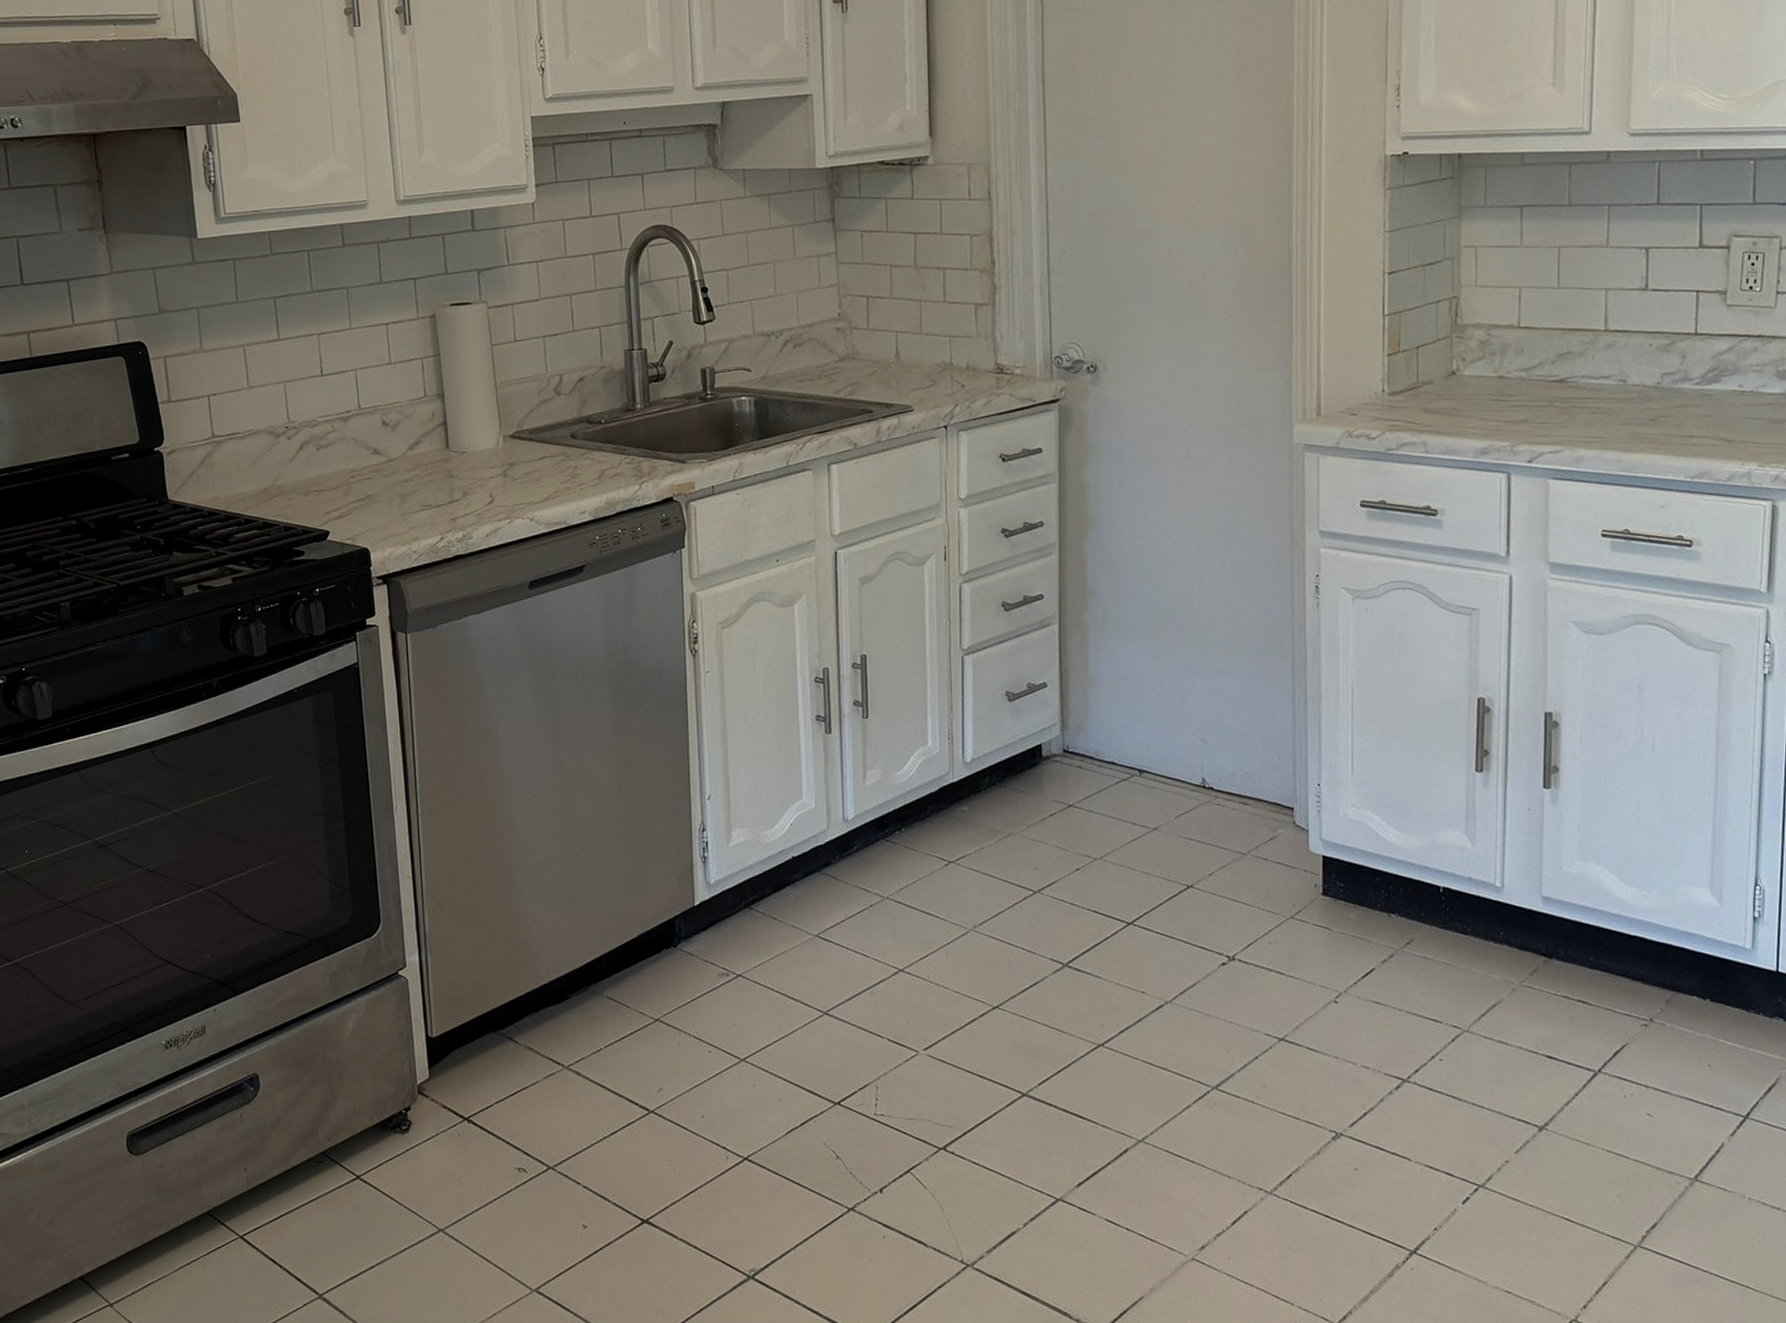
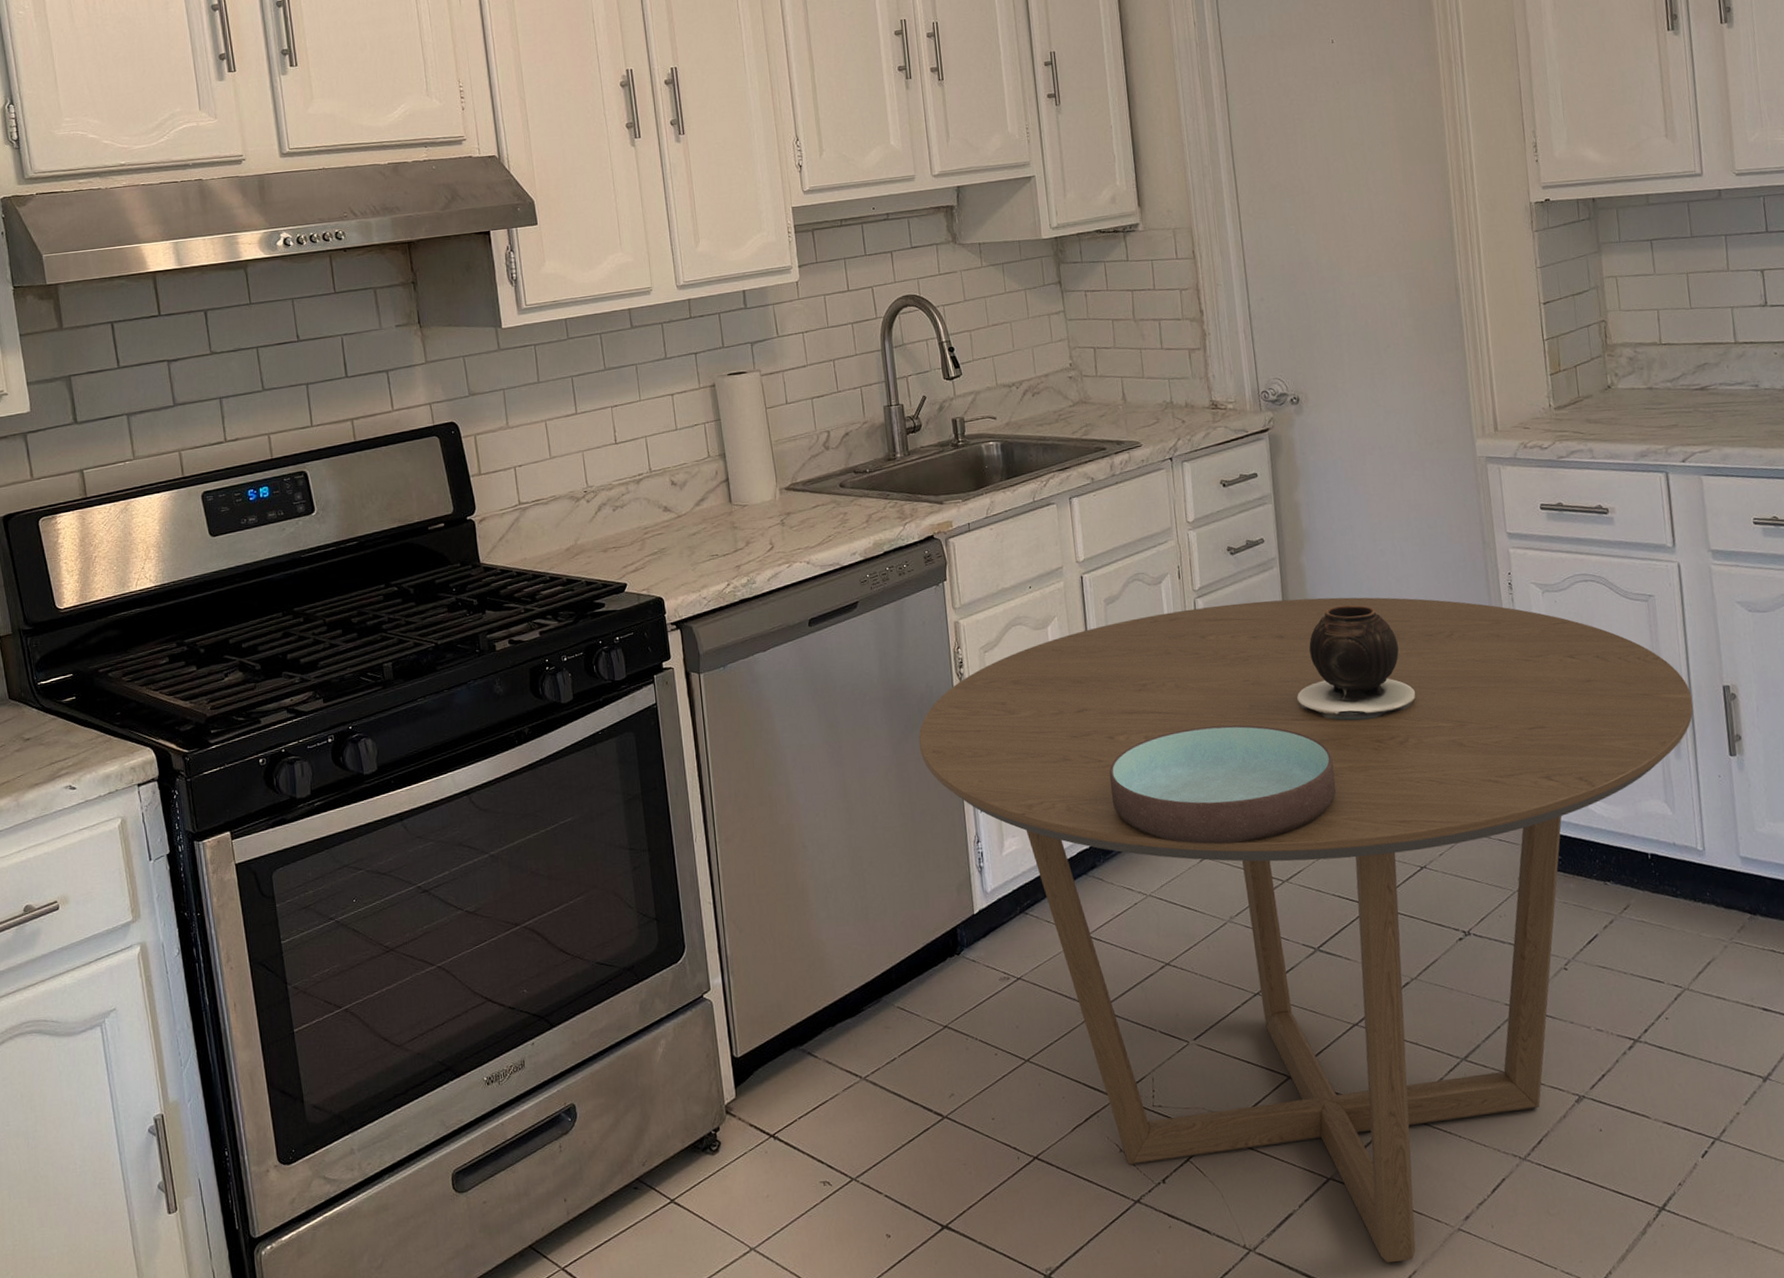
dining table: none [644,590,1509,1288] -> present [918,597,1693,1263]
bowl: none [851,722,1102,849] -> present [1109,725,1337,844]
vase: none [1066,600,1200,726] -> present [1297,605,1416,721]

